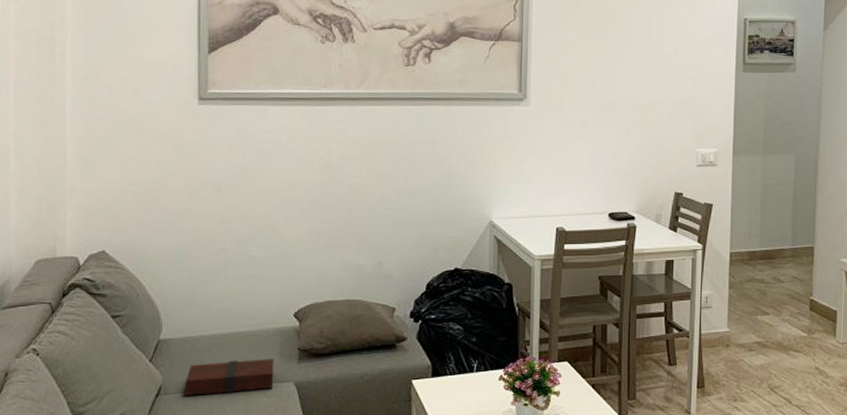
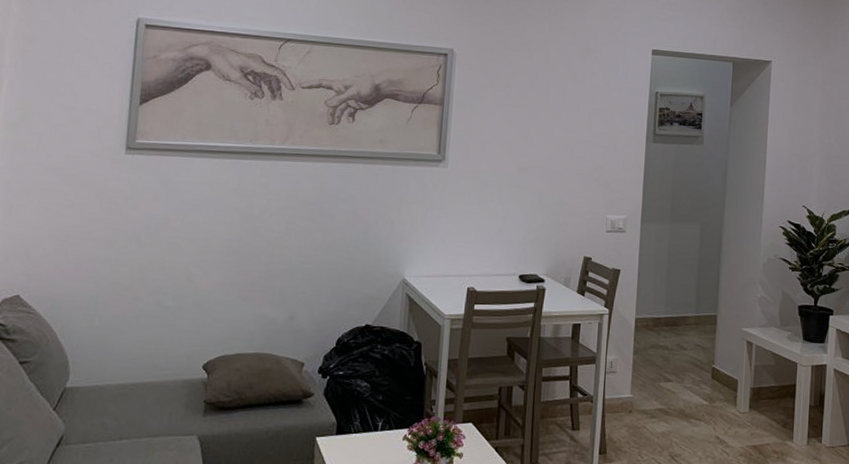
book: present [185,359,274,396] -> none [86,410,180,447]

